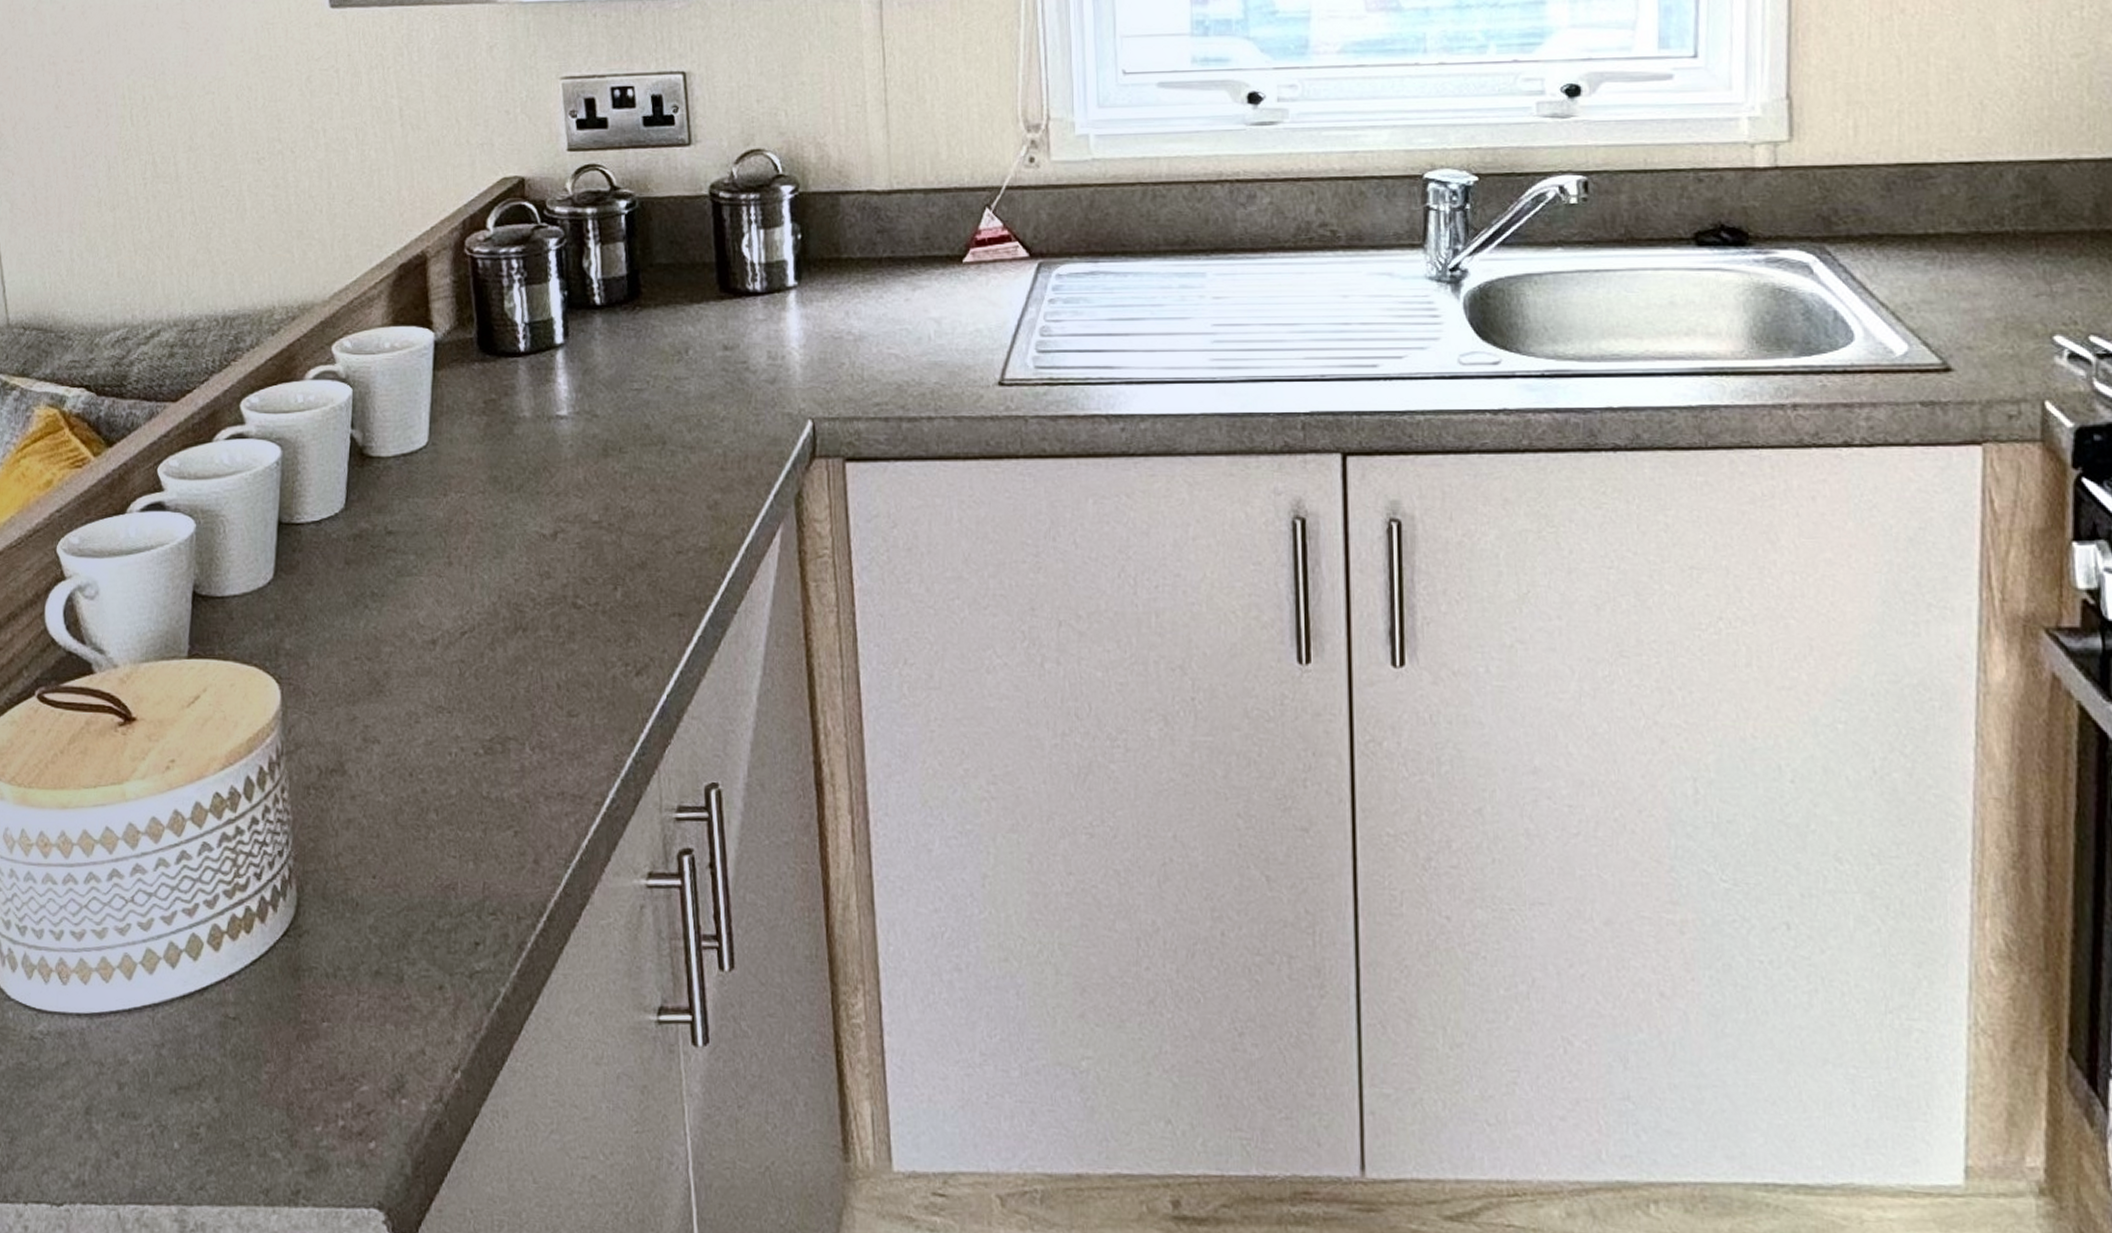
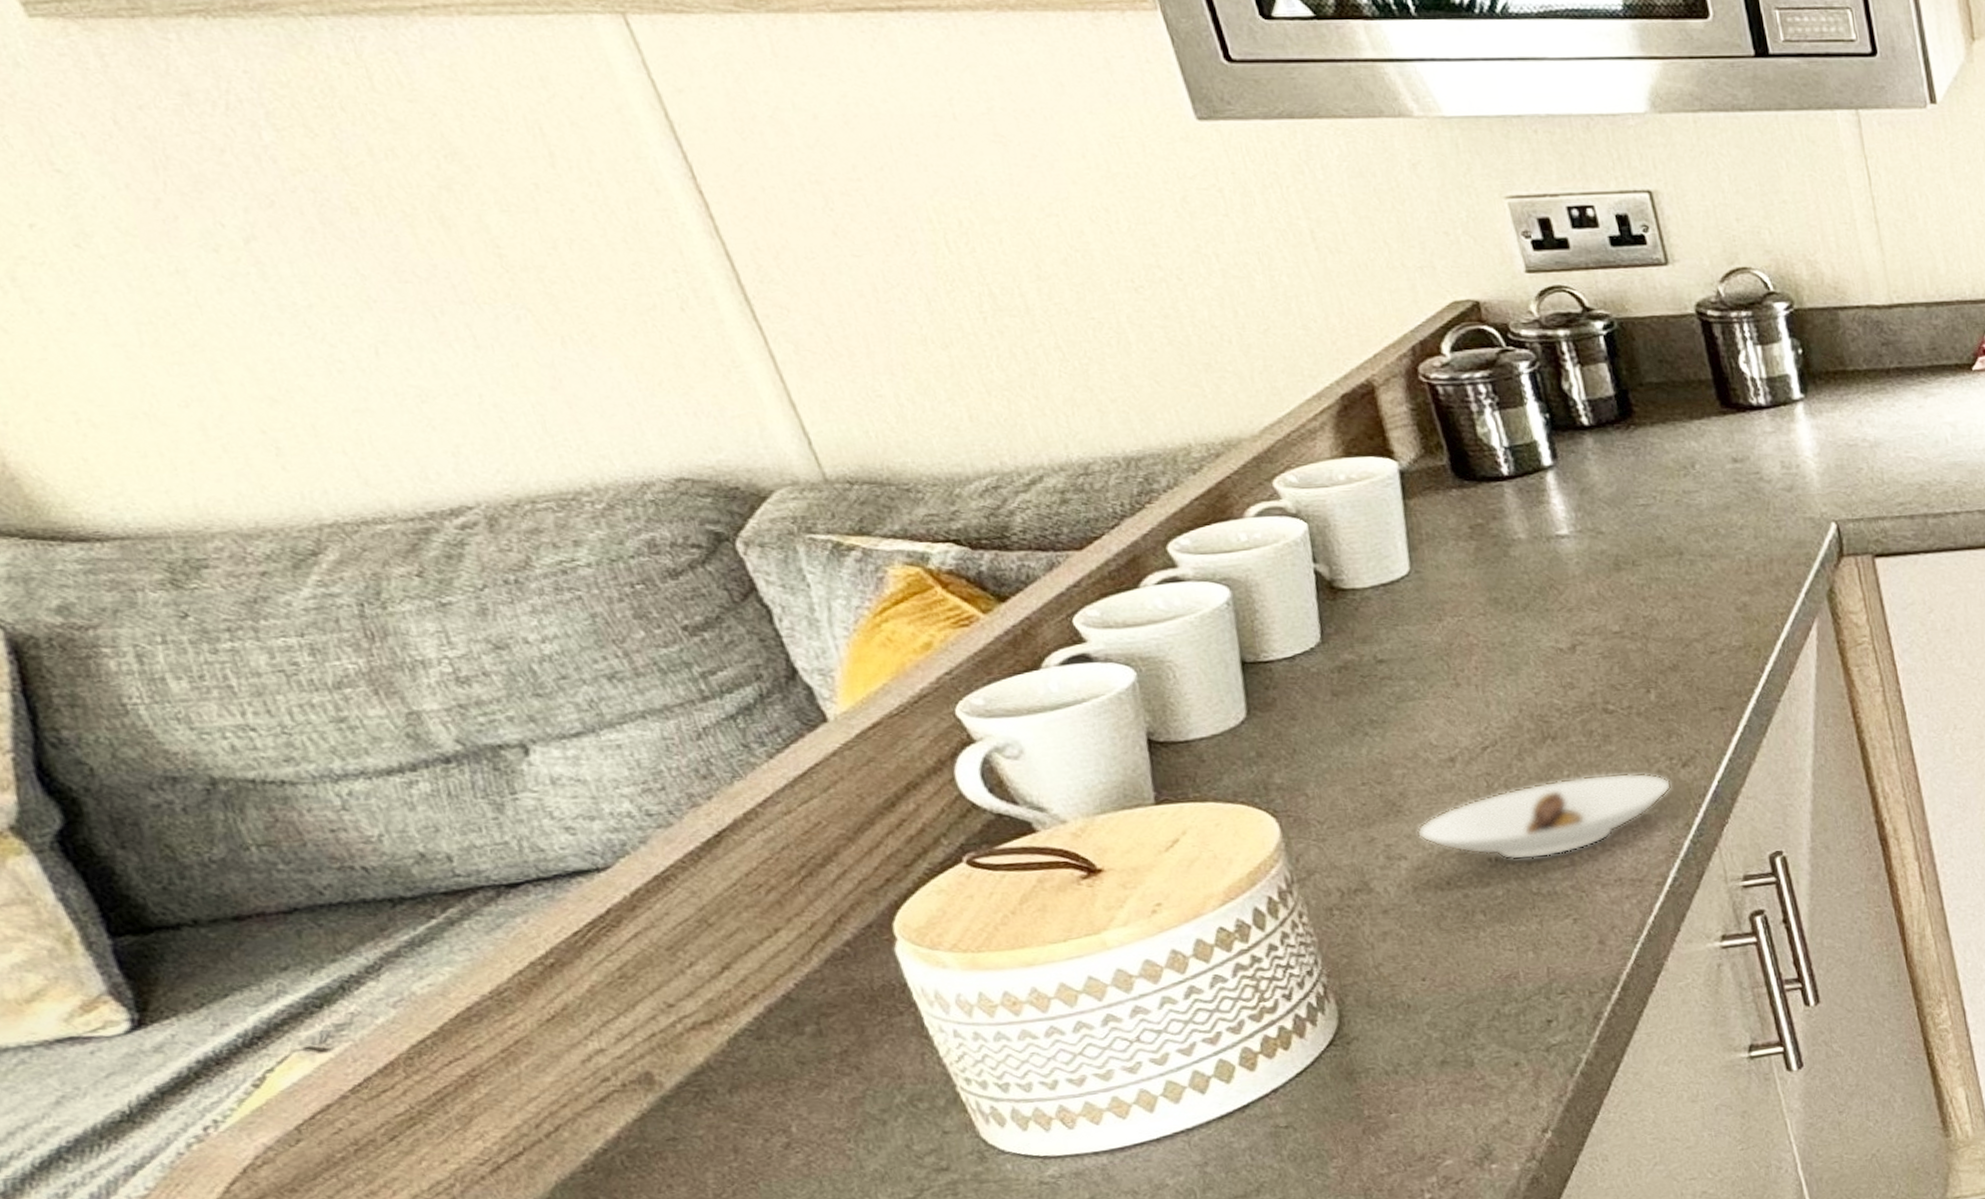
saucer: none [393,674,624,759] -> present [1417,772,1672,860]

